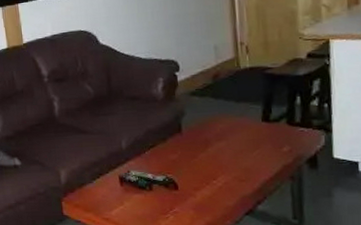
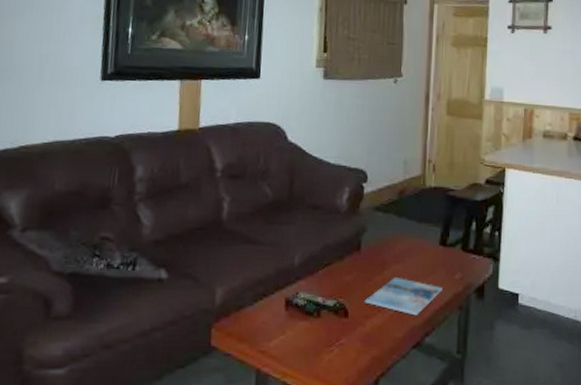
magazine: none [191,153,271,187] -> present [364,276,443,316]

